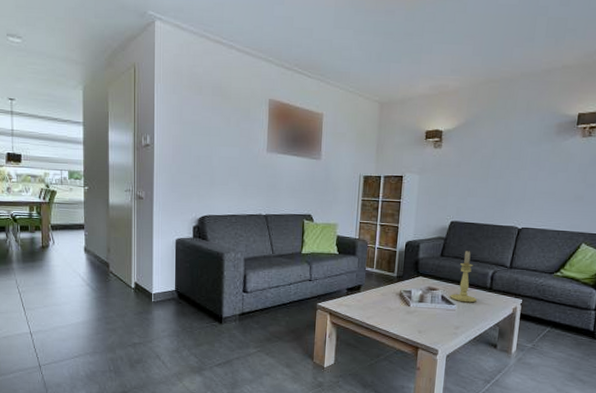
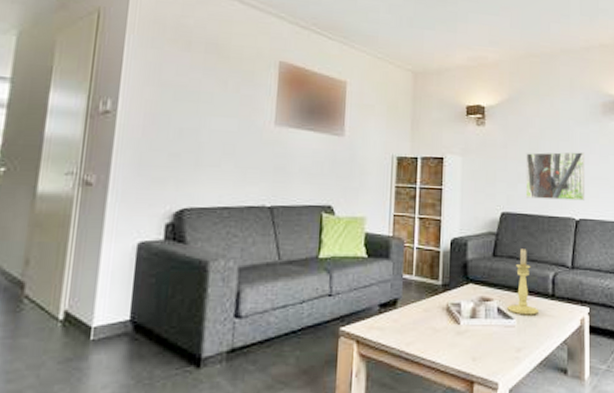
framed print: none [473,169,534,212] -> present [525,152,586,201]

